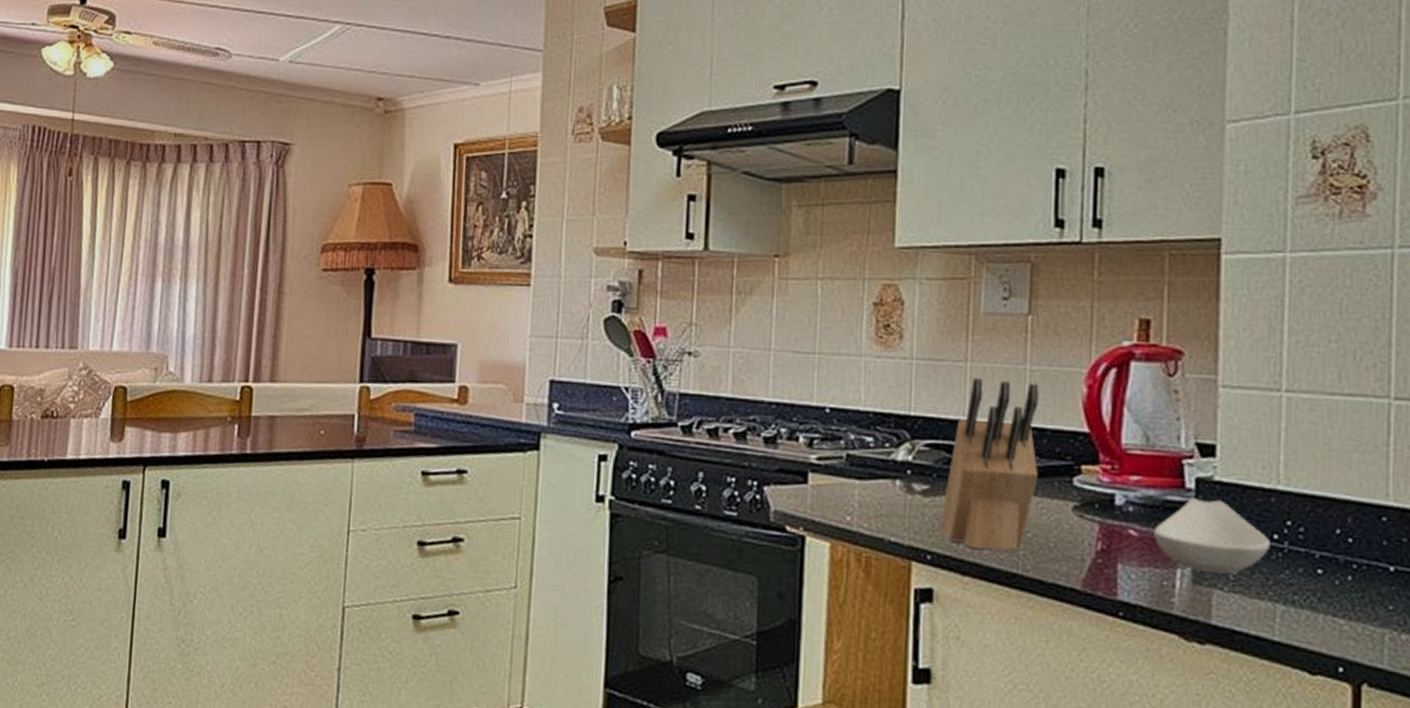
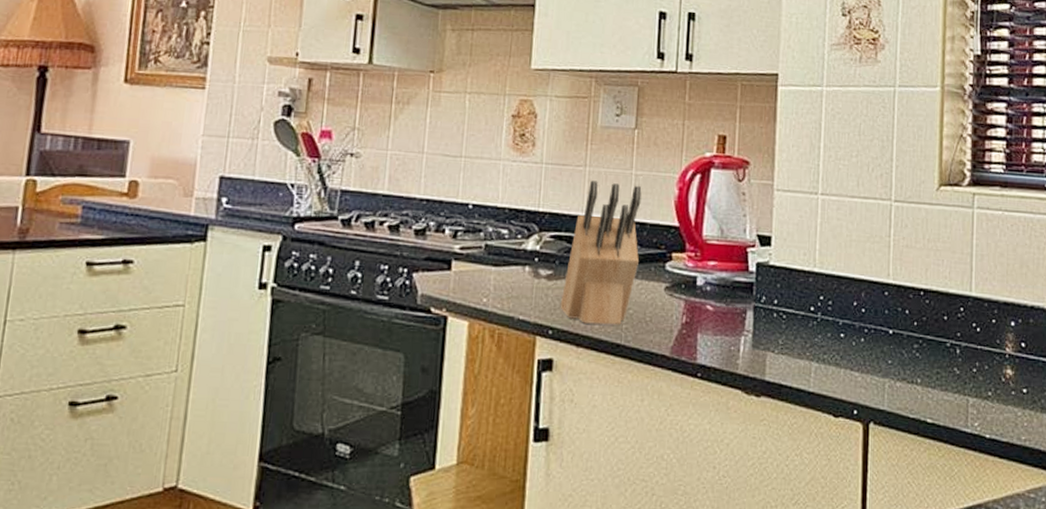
spoon rest: present [1152,498,1271,574] -> none [724,279,809,339]

